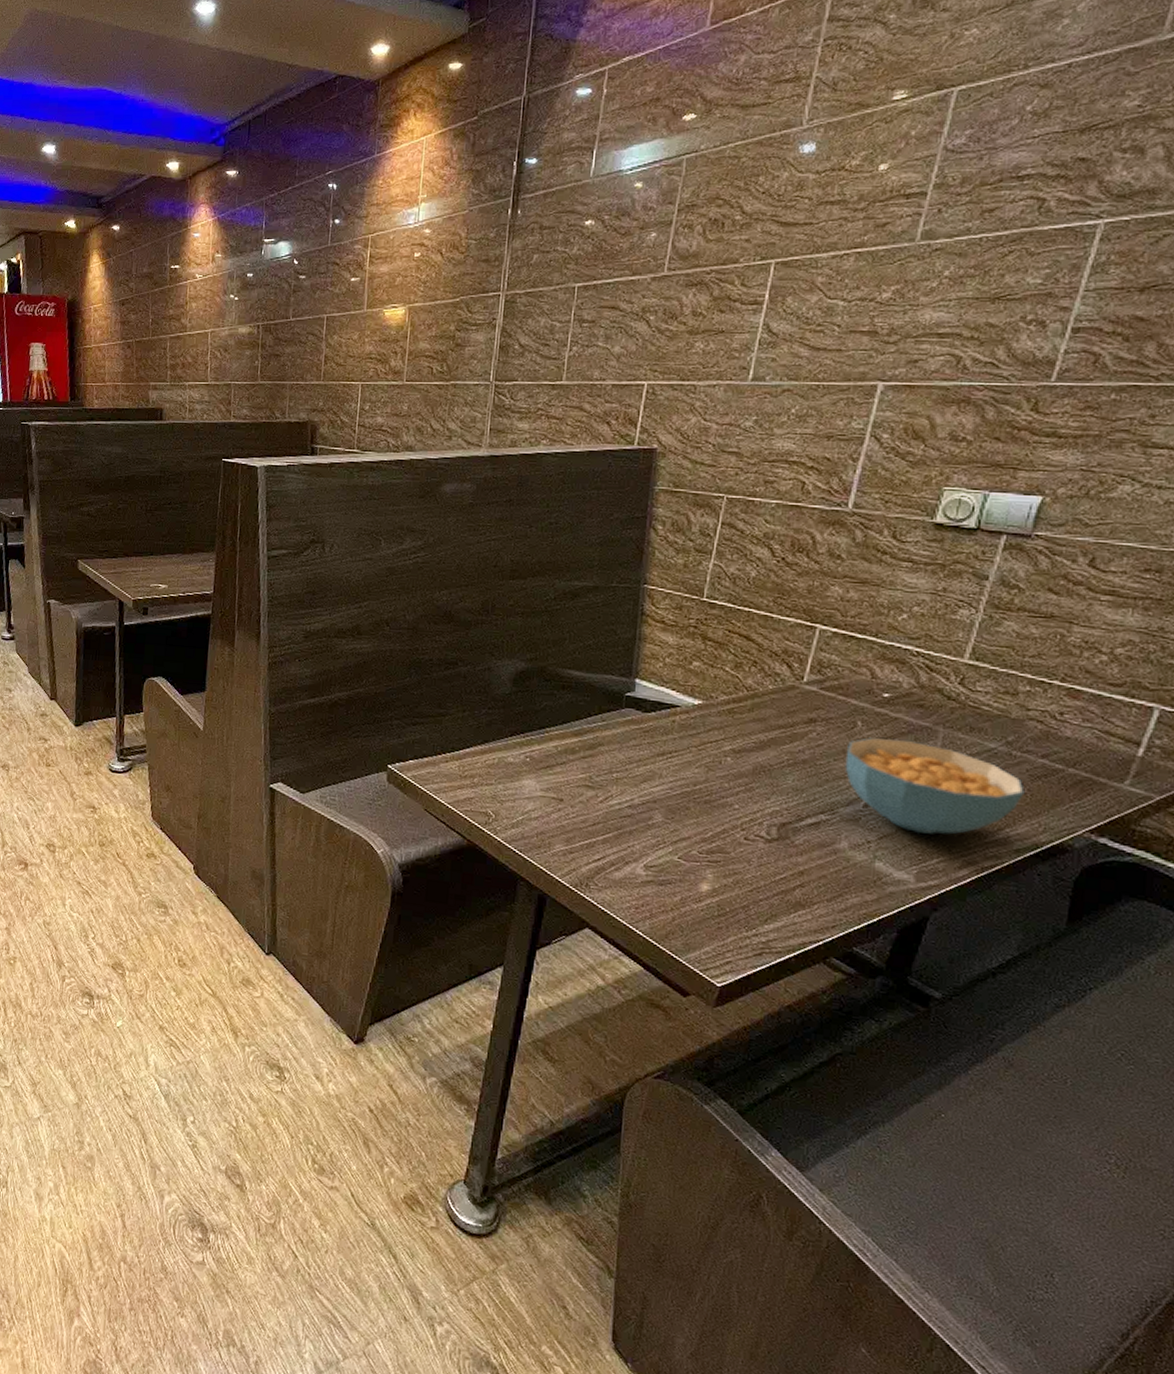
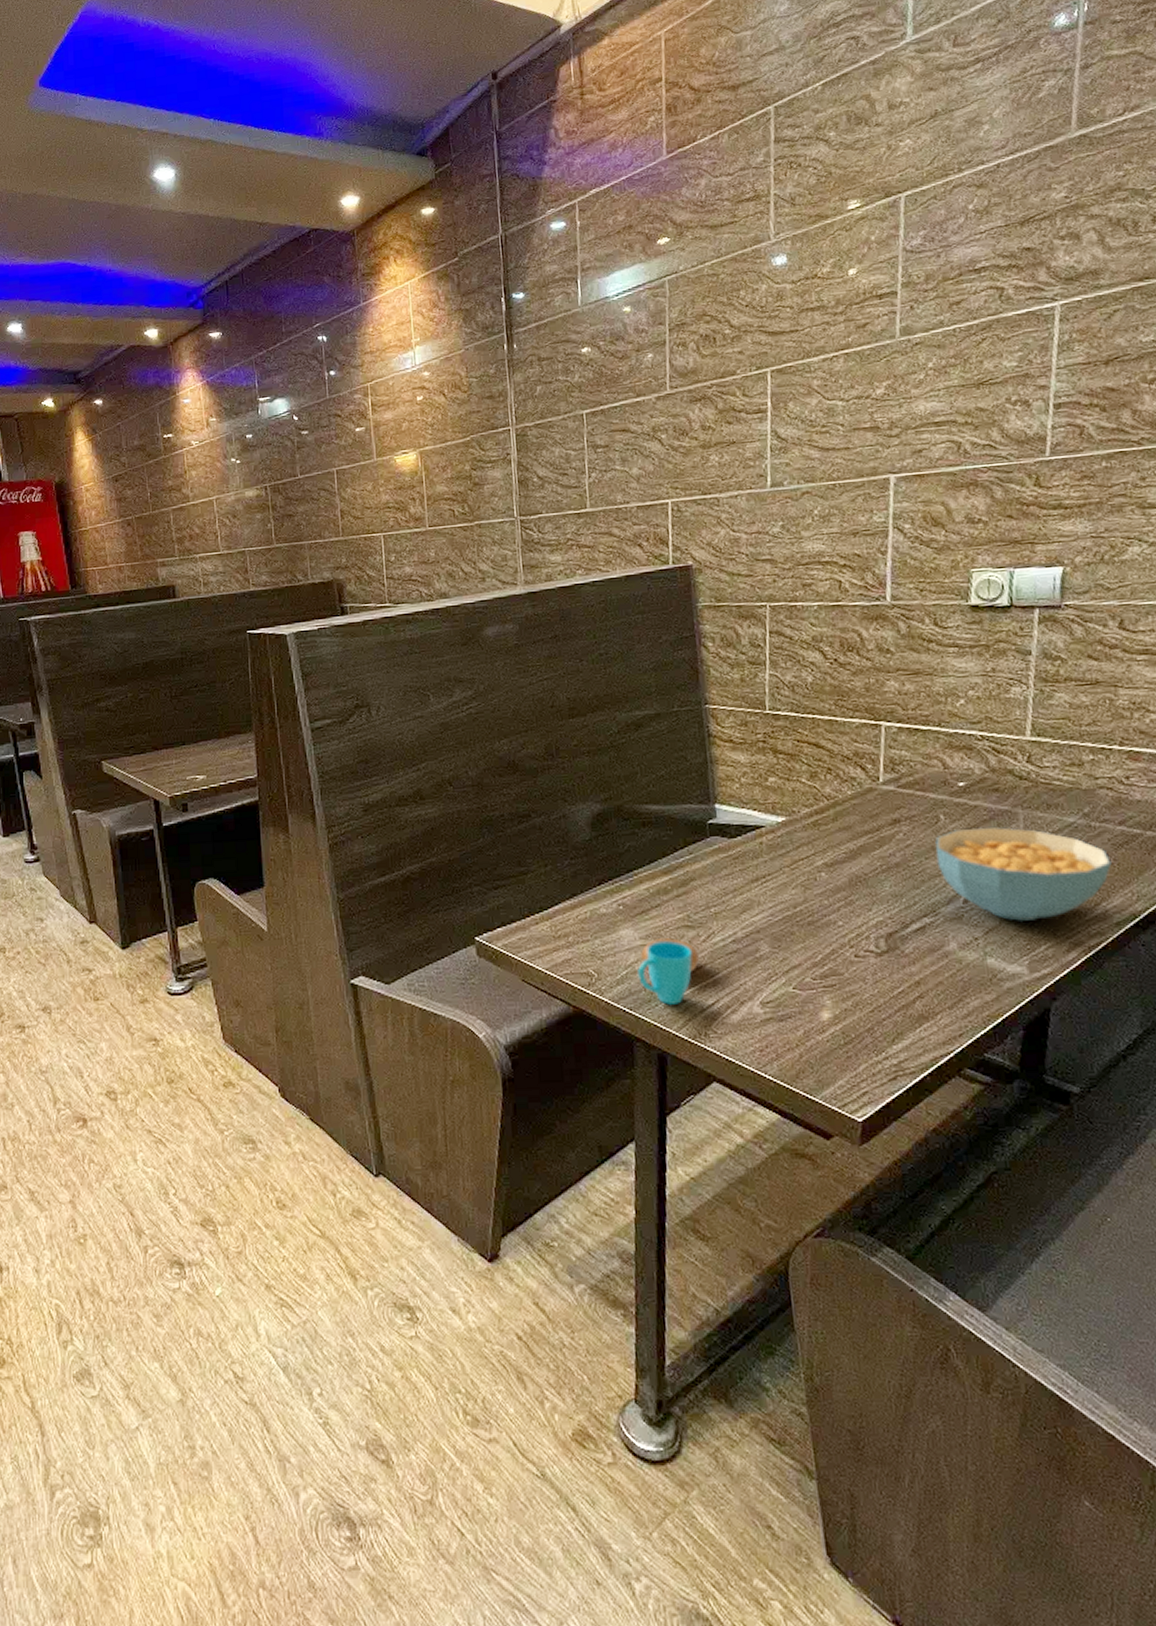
cup: none [533,793,595,854] -> present [637,938,700,1005]

